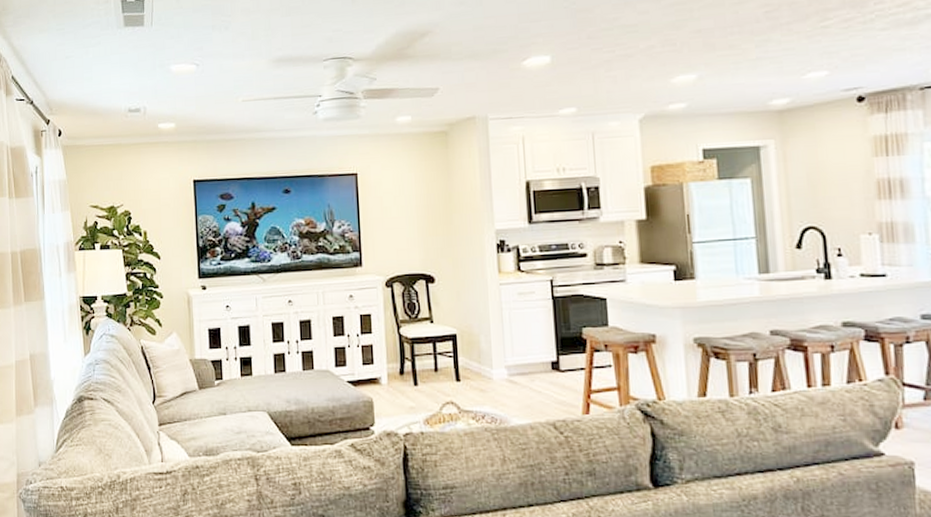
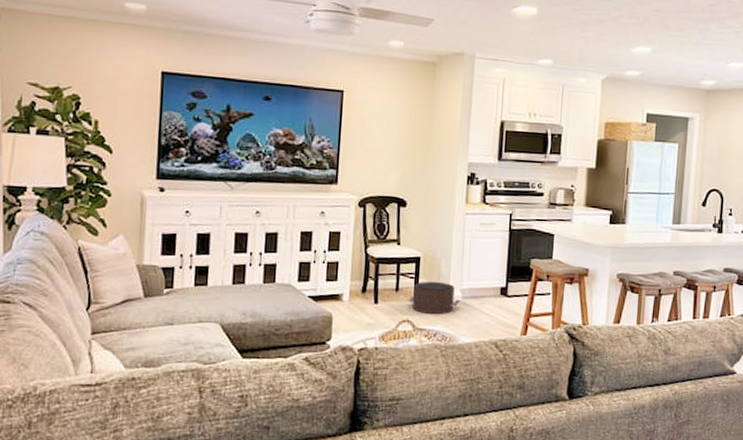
pouf: none [449,360,507,395] -> present [408,282,460,315]

